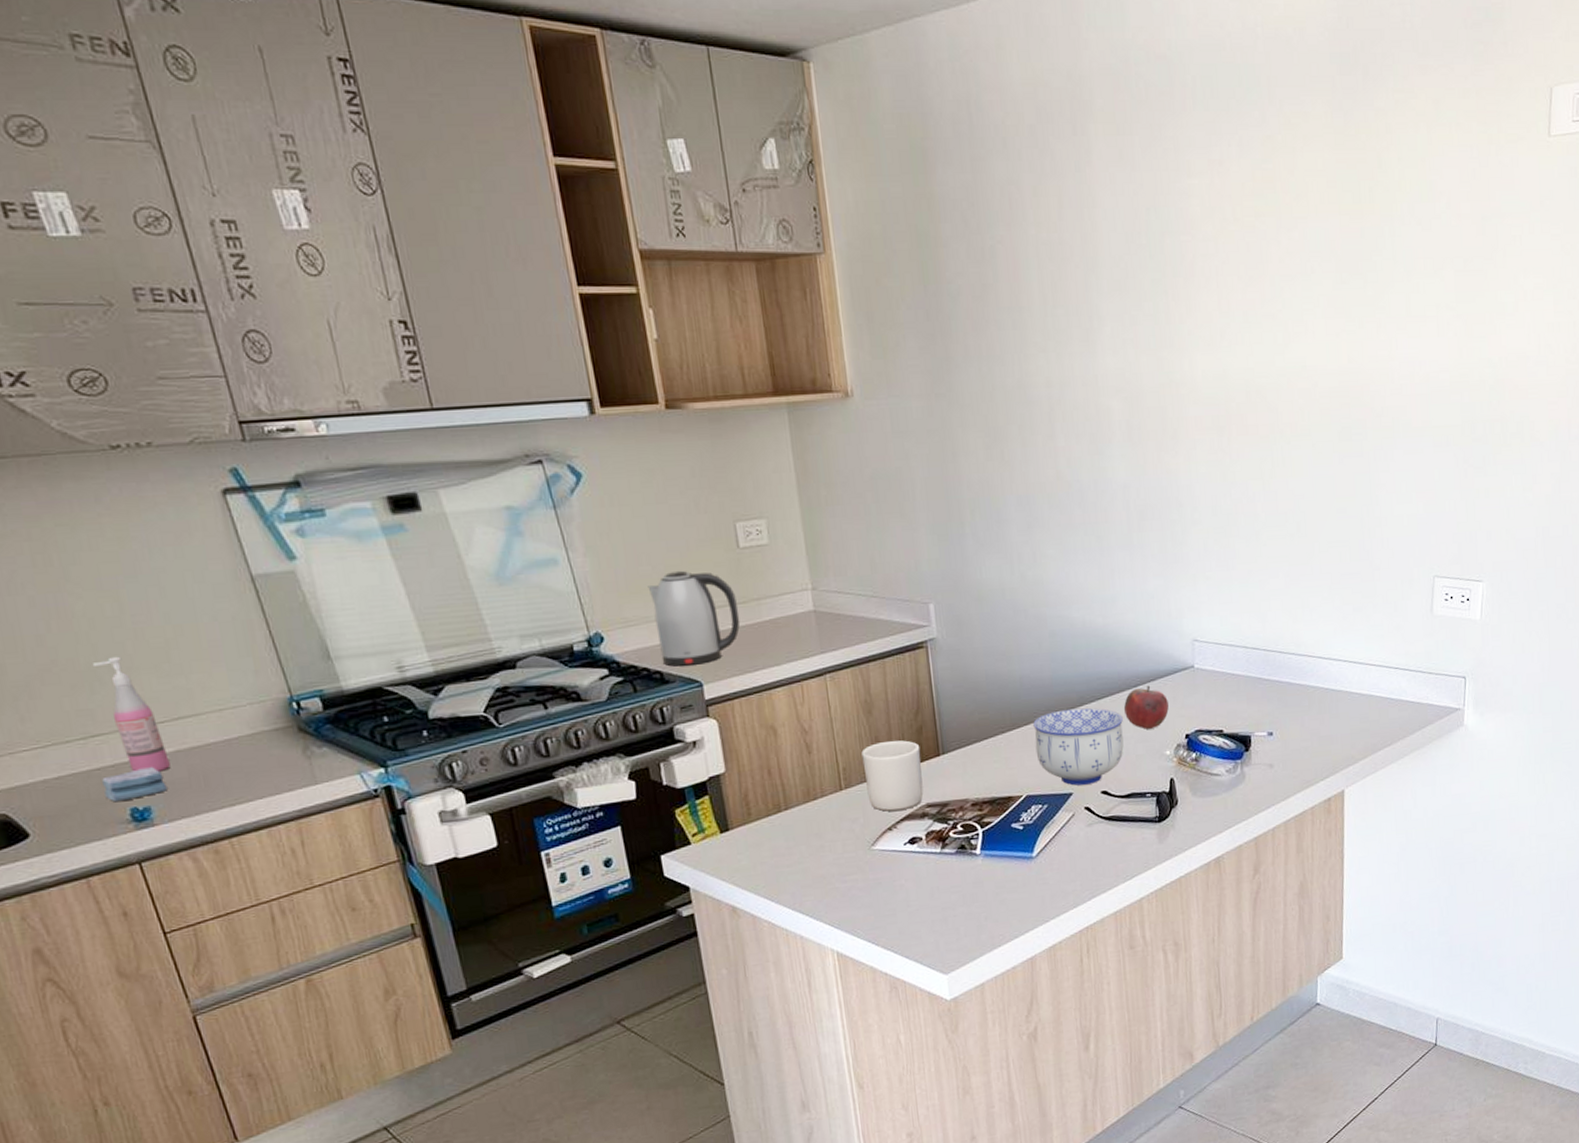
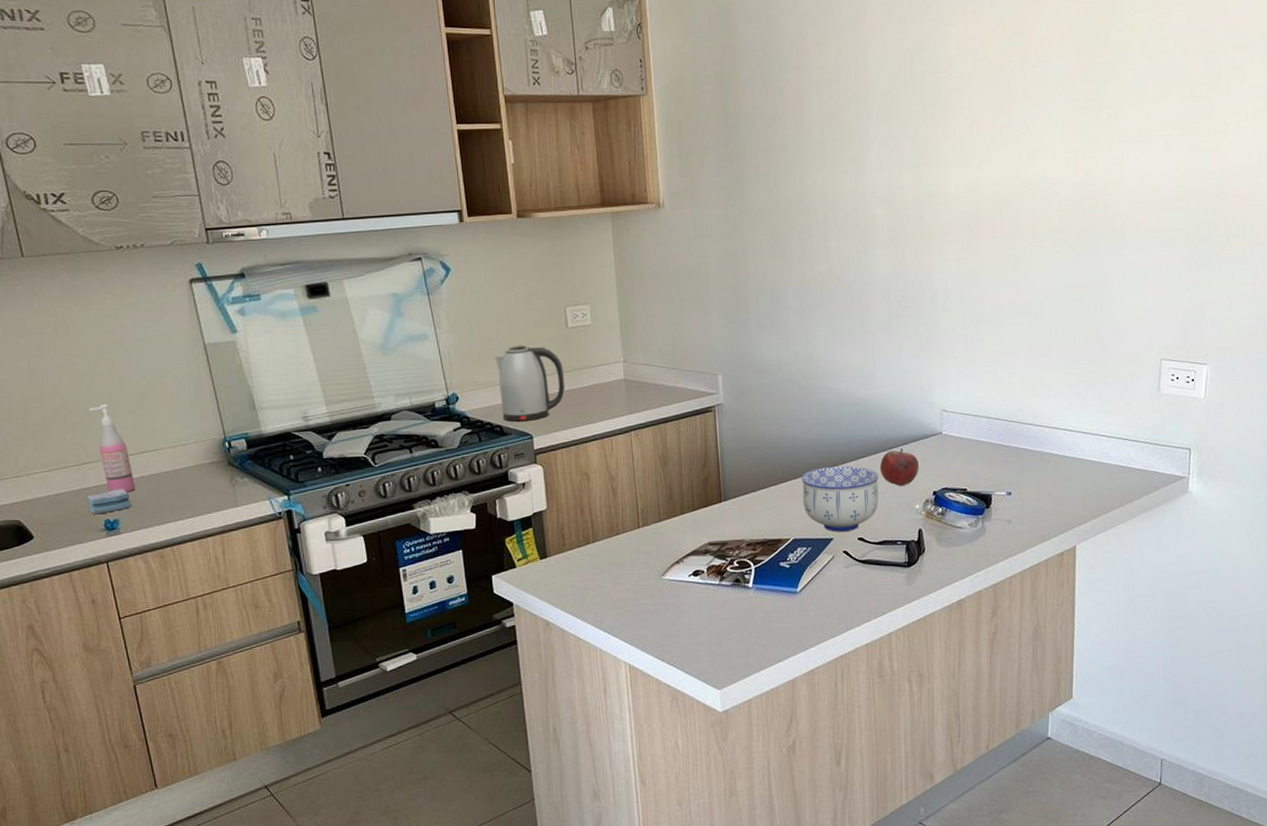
mug: present [861,740,924,812] -> none [657,487,707,548]

